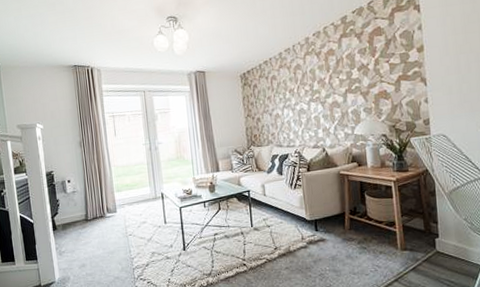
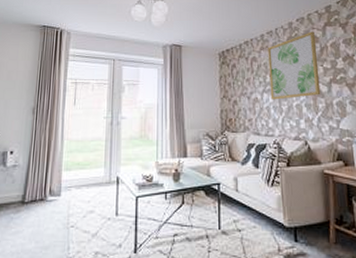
wall art: none [286,44,337,114] -> present [268,31,321,100]

